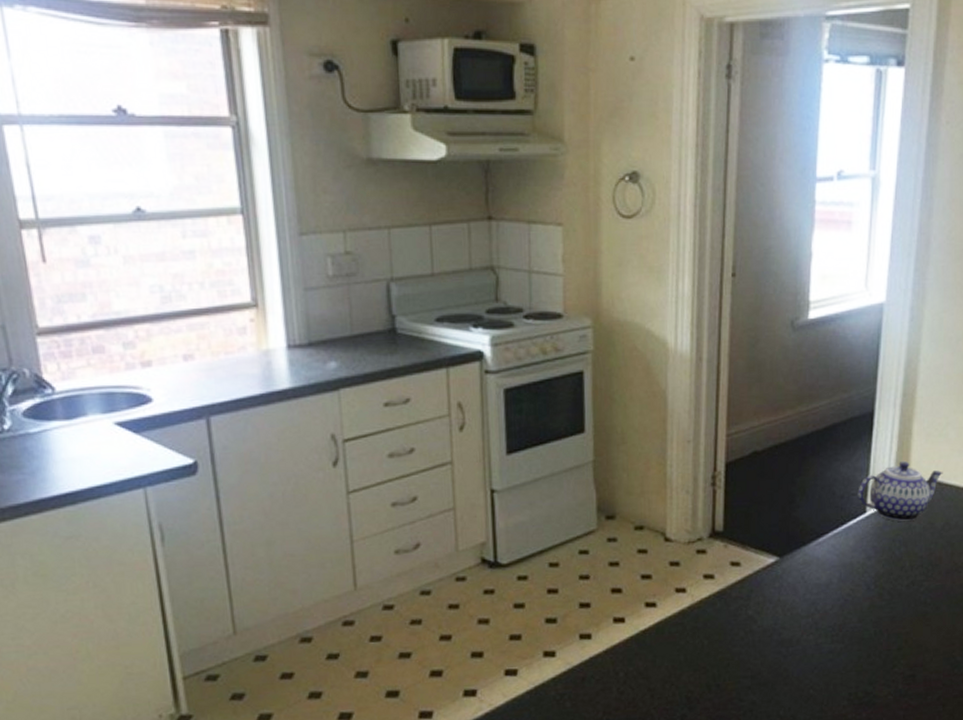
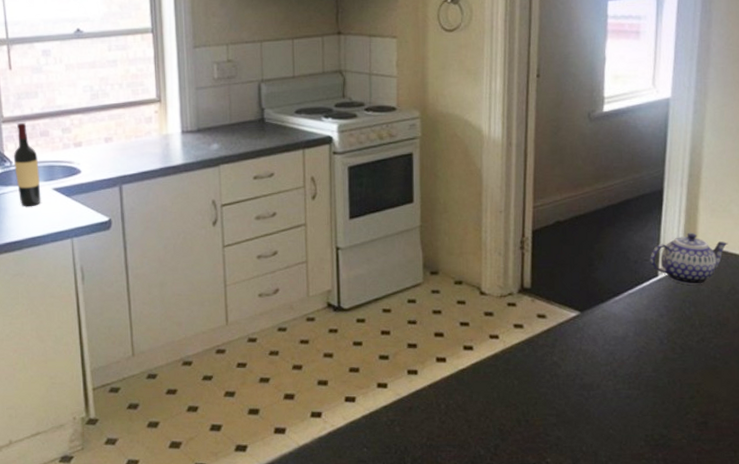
wine bottle: none [55,334,99,447] -> present [13,122,41,206]

